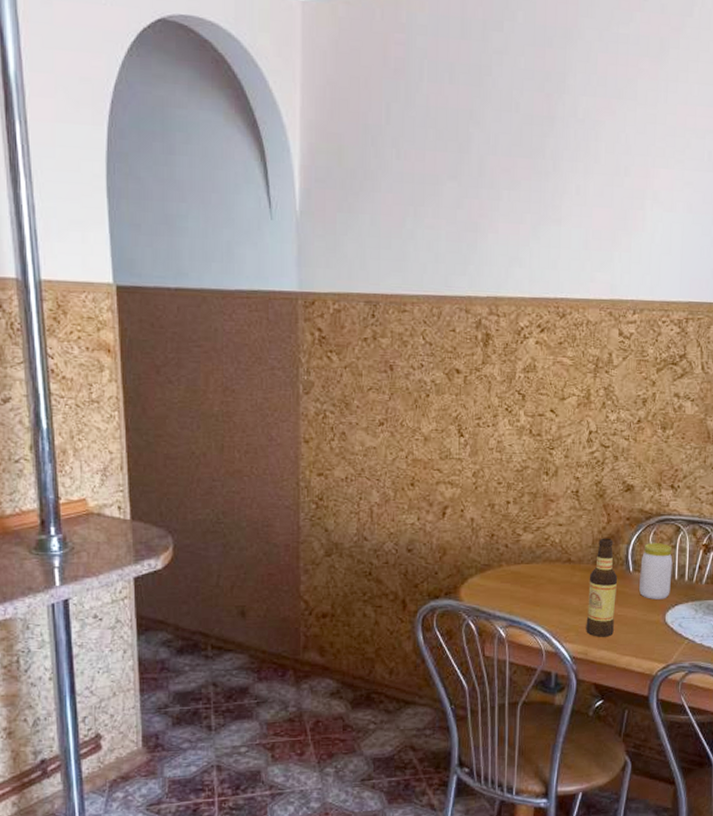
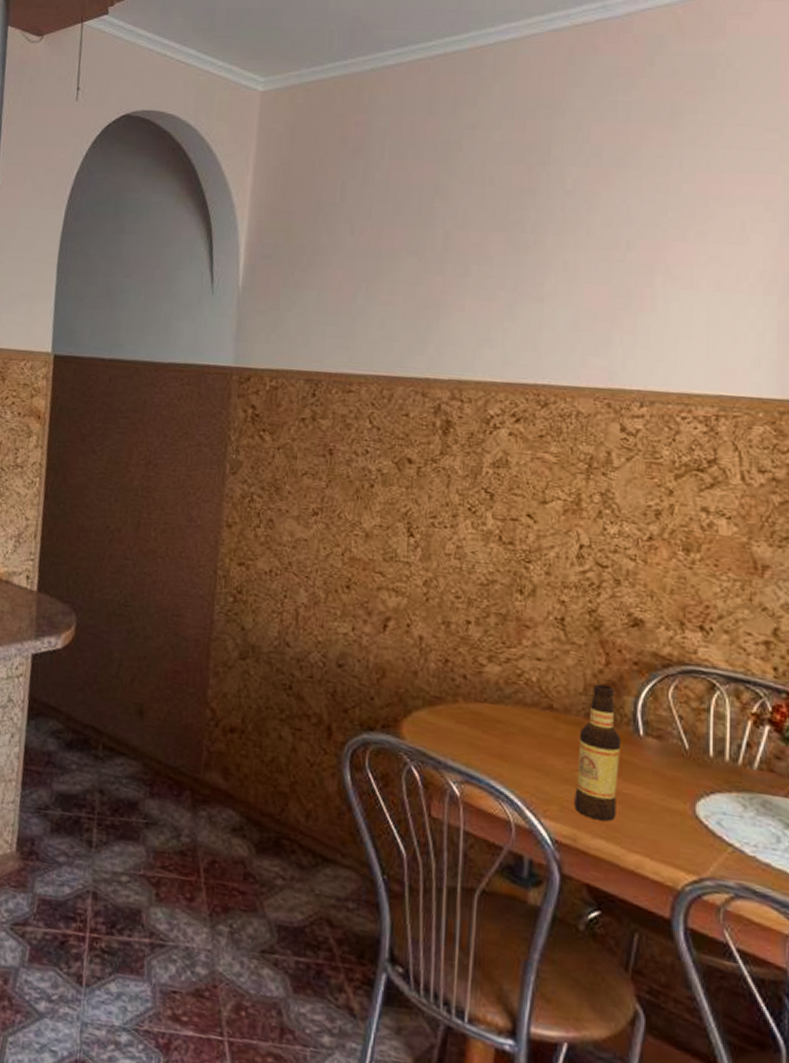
jar: present [639,543,673,599] -> none [654,700,705,782]

